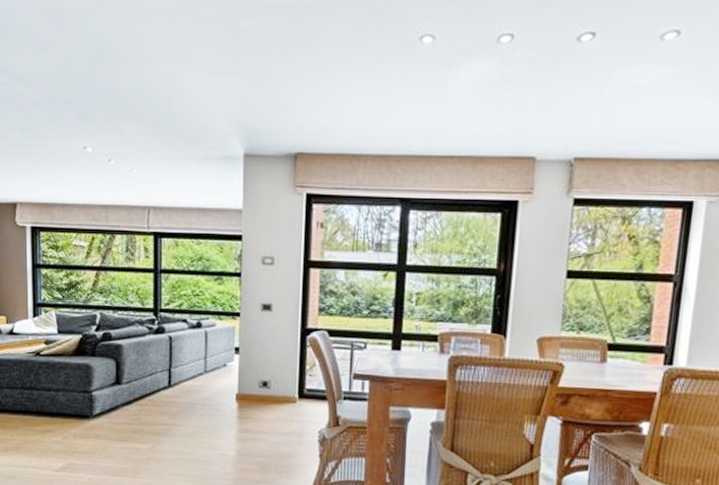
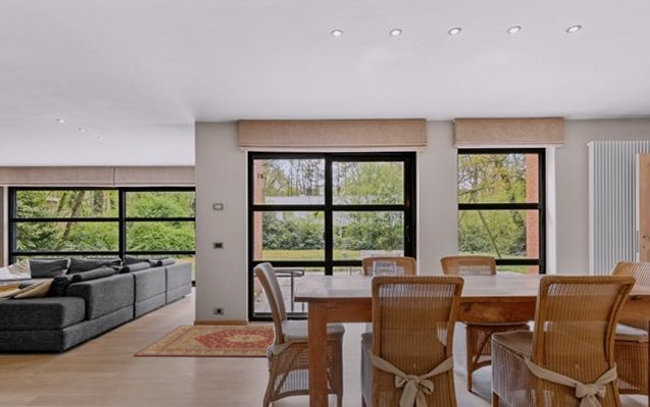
rug: none [168,396,328,441] -> present [134,324,274,358]

